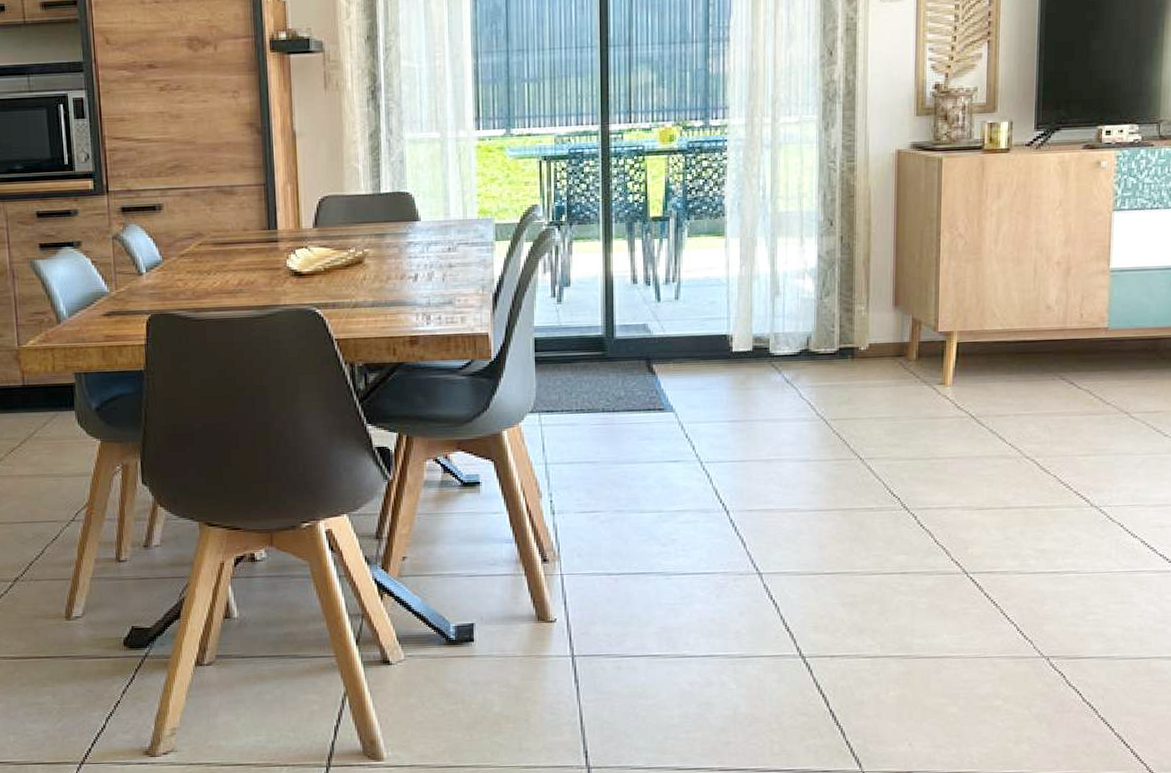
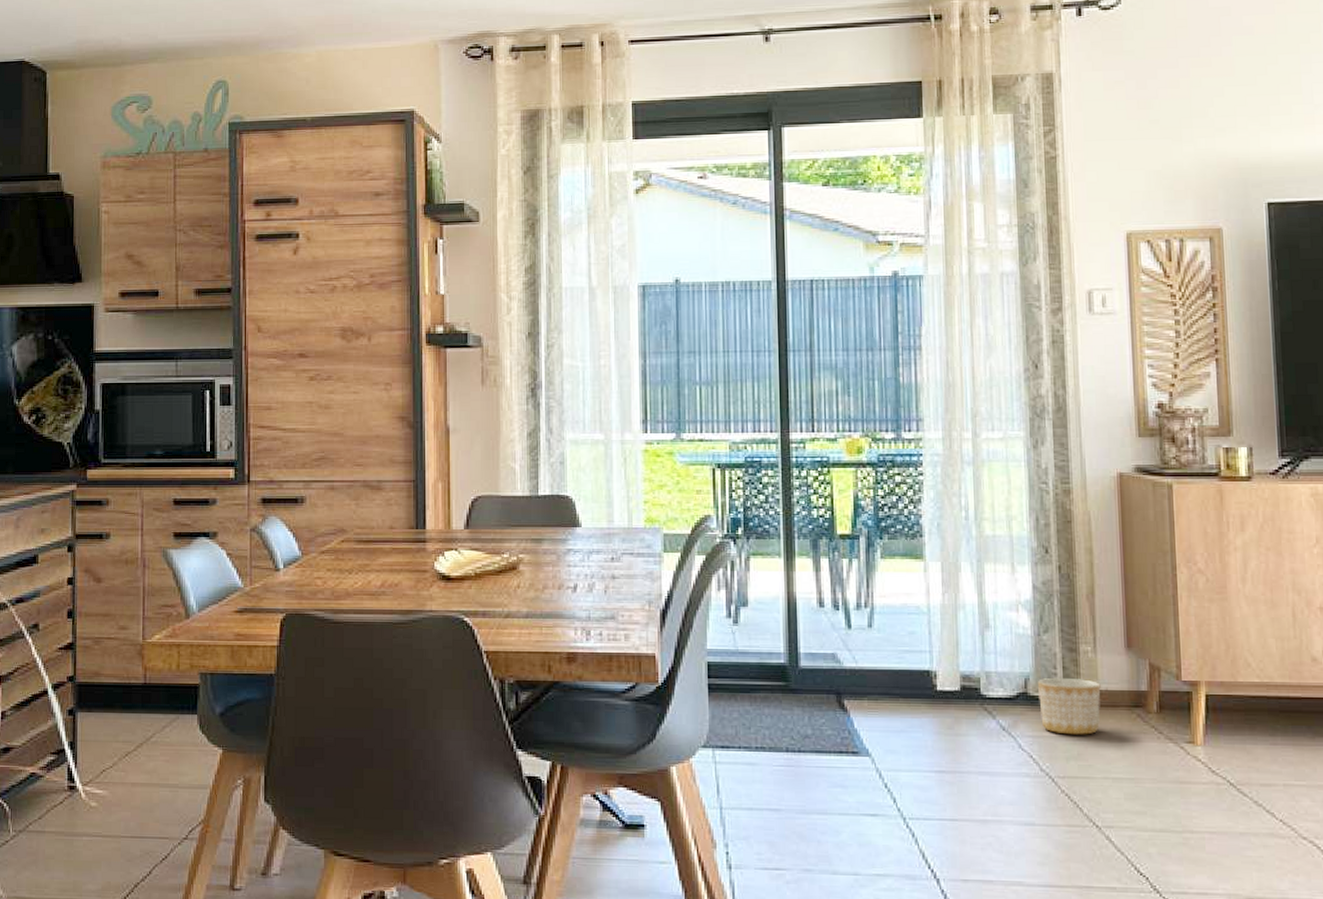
planter: none [817,334,871,383] -> present [1037,677,1101,735]

